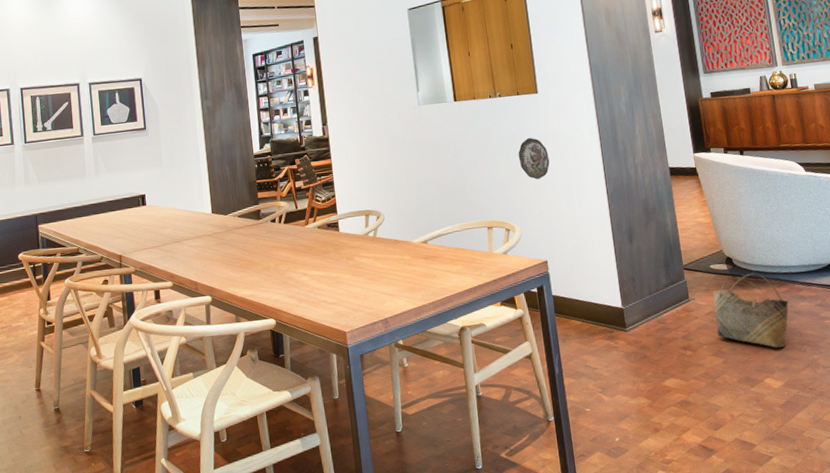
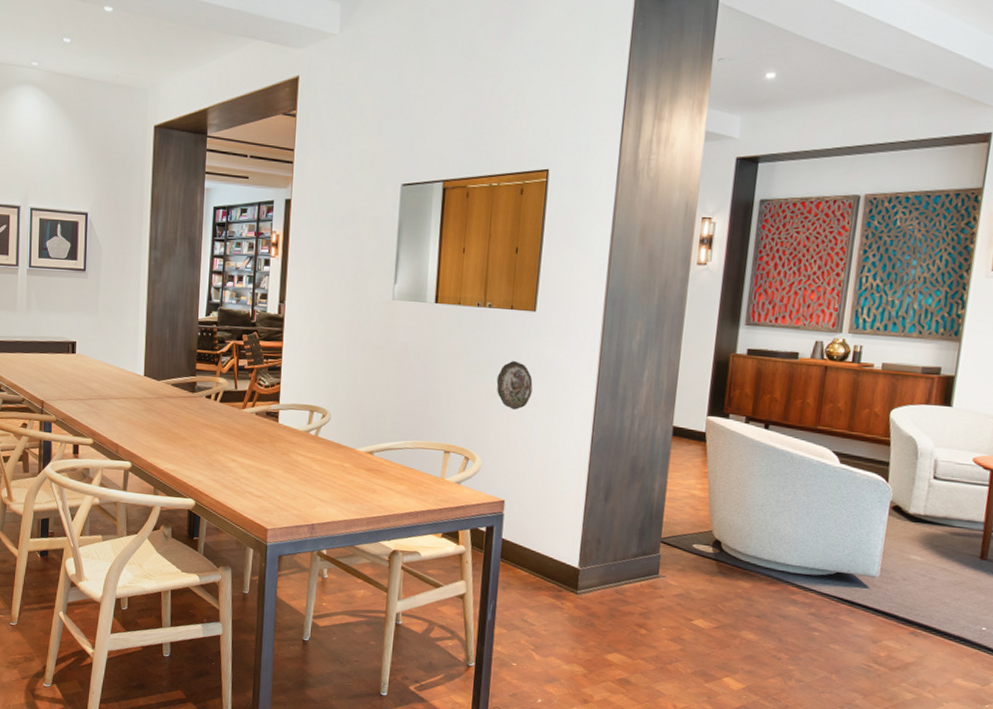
basket: present [712,272,789,348] -> none [681,562,776,650]

